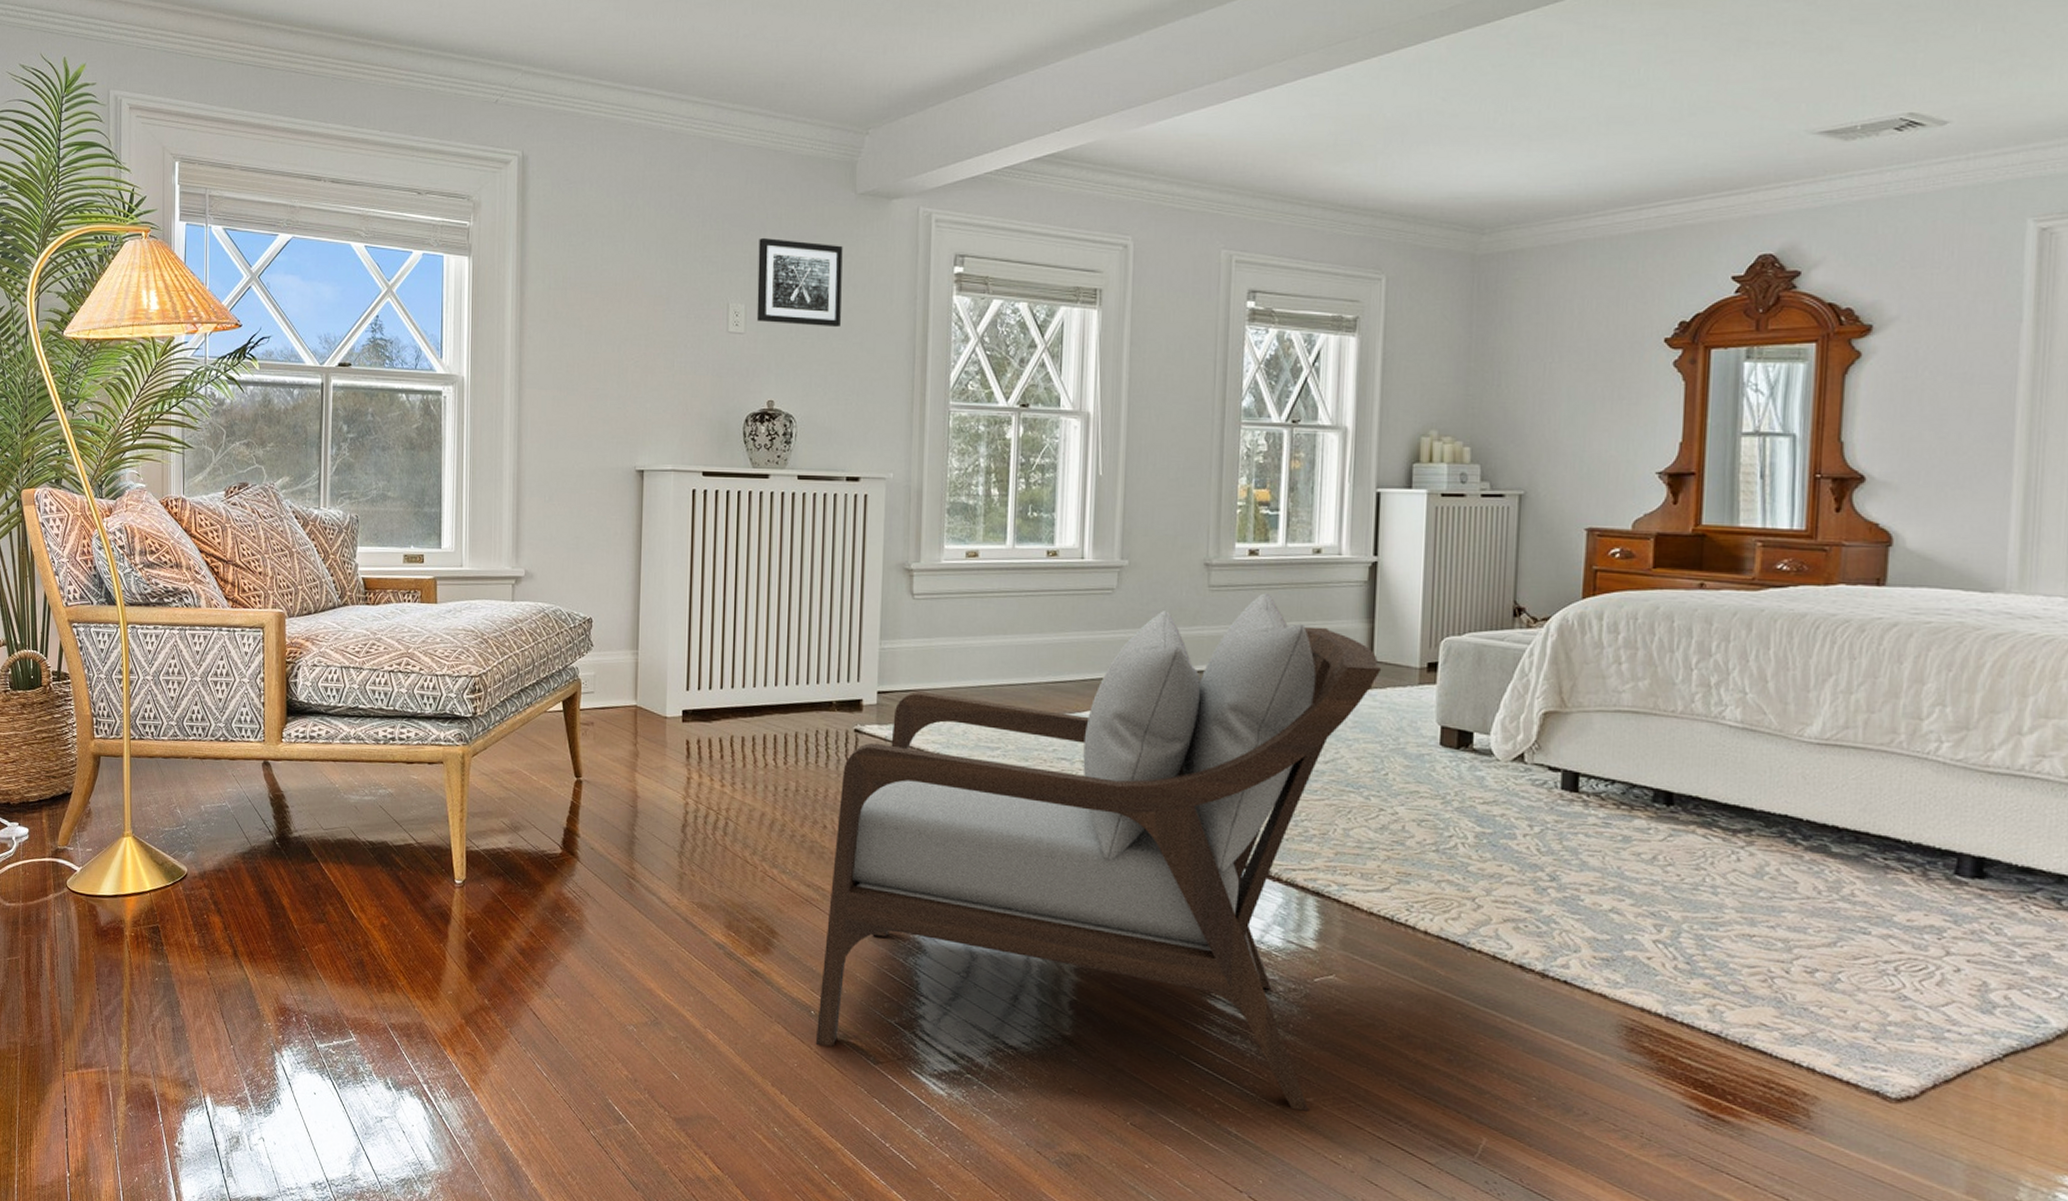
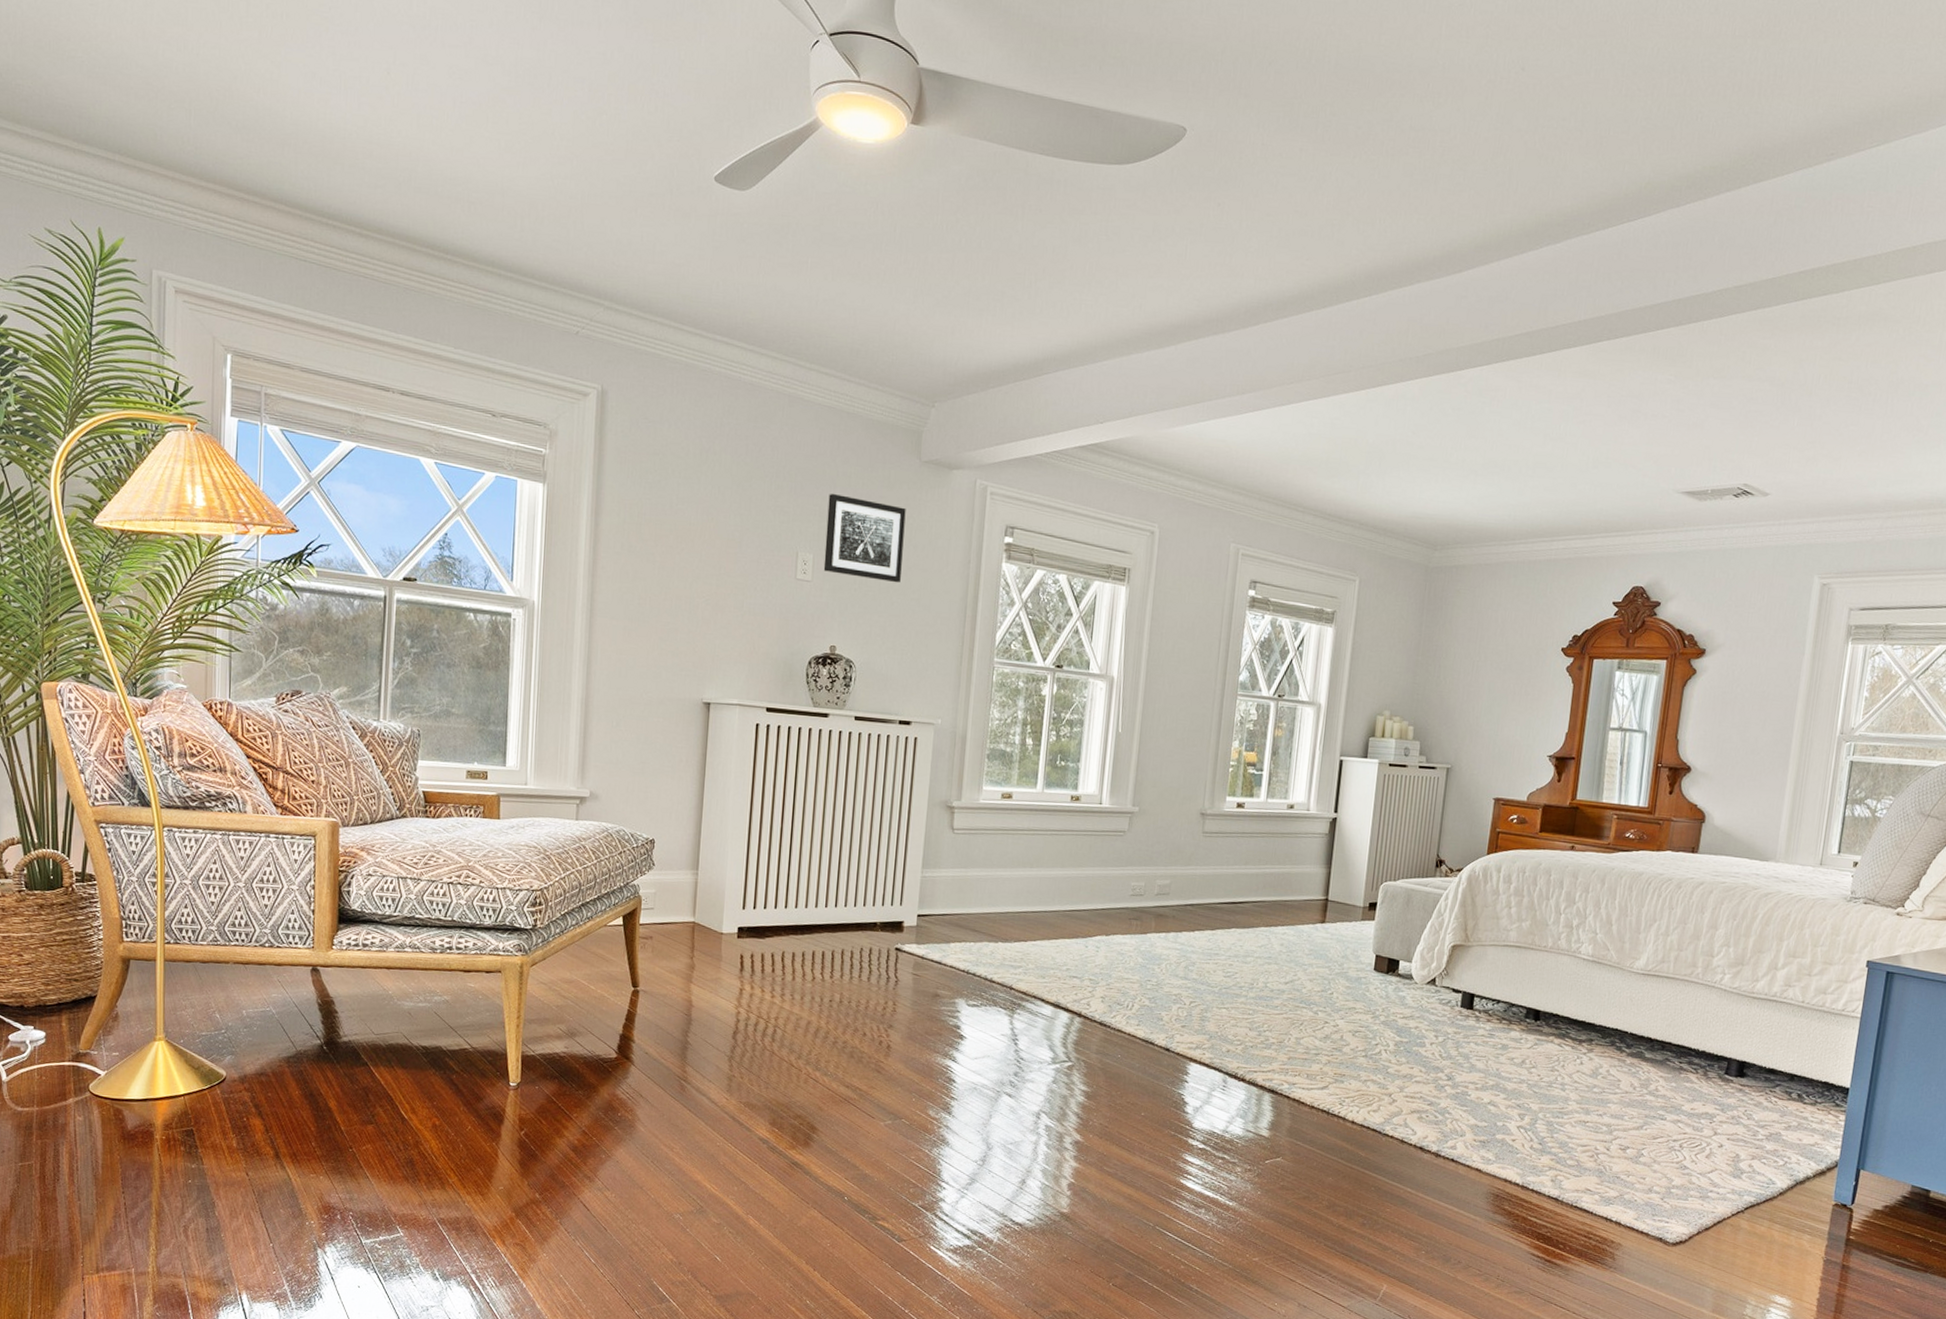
armchair: present [815,593,1382,1112] -> none [847,840,1334,1269]

